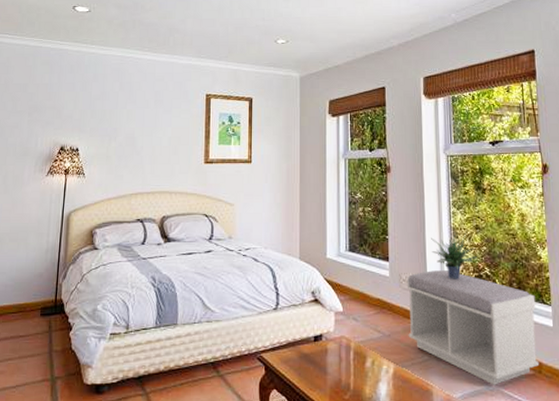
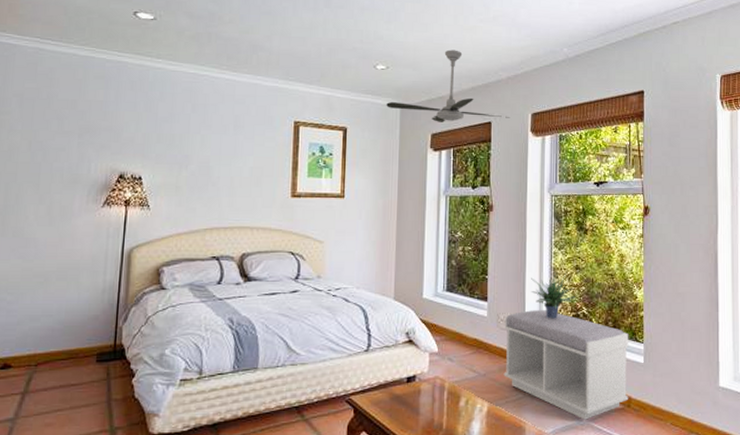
ceiling fan: none [287,21,403,89] -> present [386,49,510,122]

